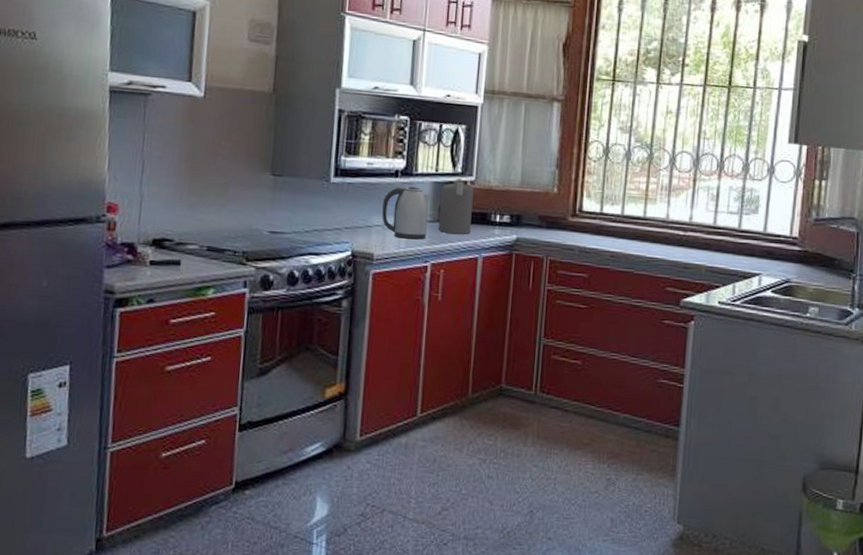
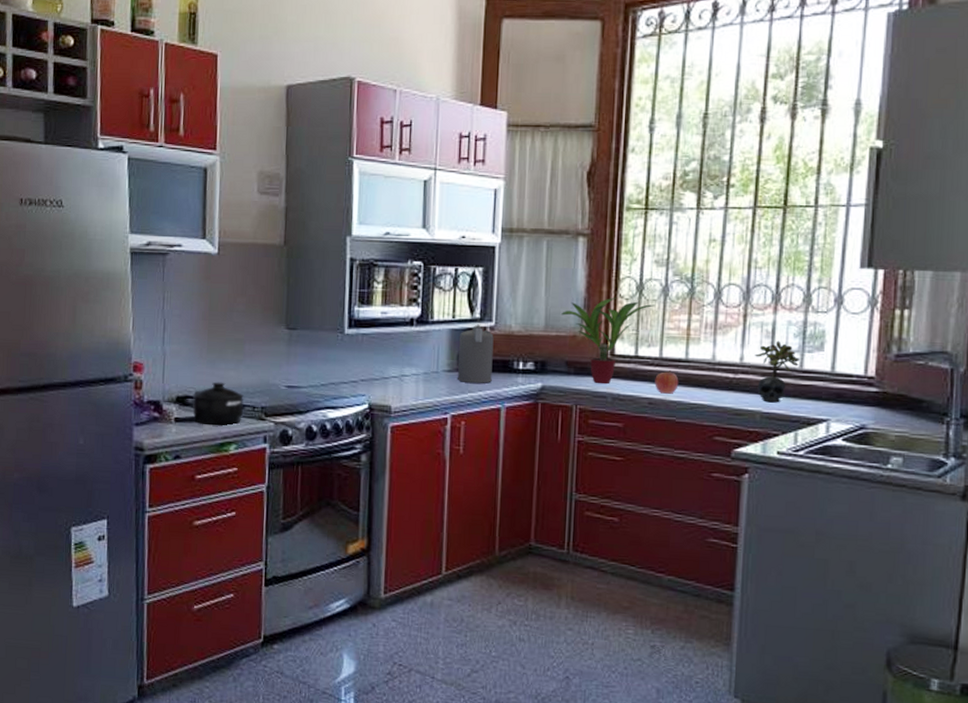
saucepan: none [169,225,225,270] -> present [192,381,244,425]
kettle: present [382,186,430,240] -> none [398,335,447,391]
potted plant: none [536,158,619,238] -> present [561,297,655,385]
fruit: none [616,227,638,248] -> present [655,370,679,394]
succulent plant: none [702,203,739,258] -> present [755,341,800,403]

